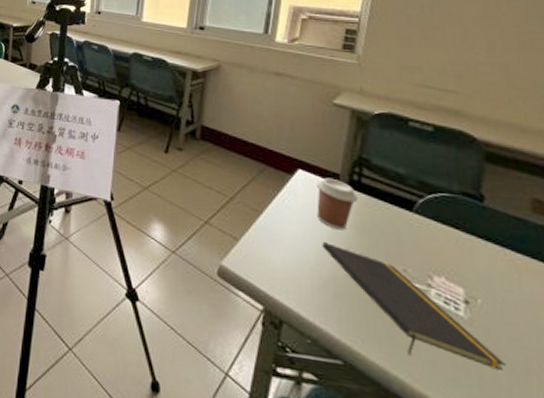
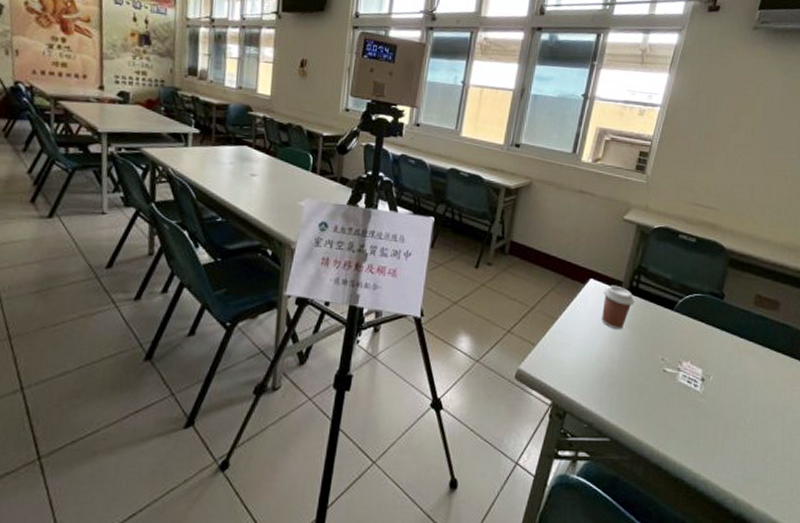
notepad: present [322,242,506,371] -> none [603,341,723,429]

